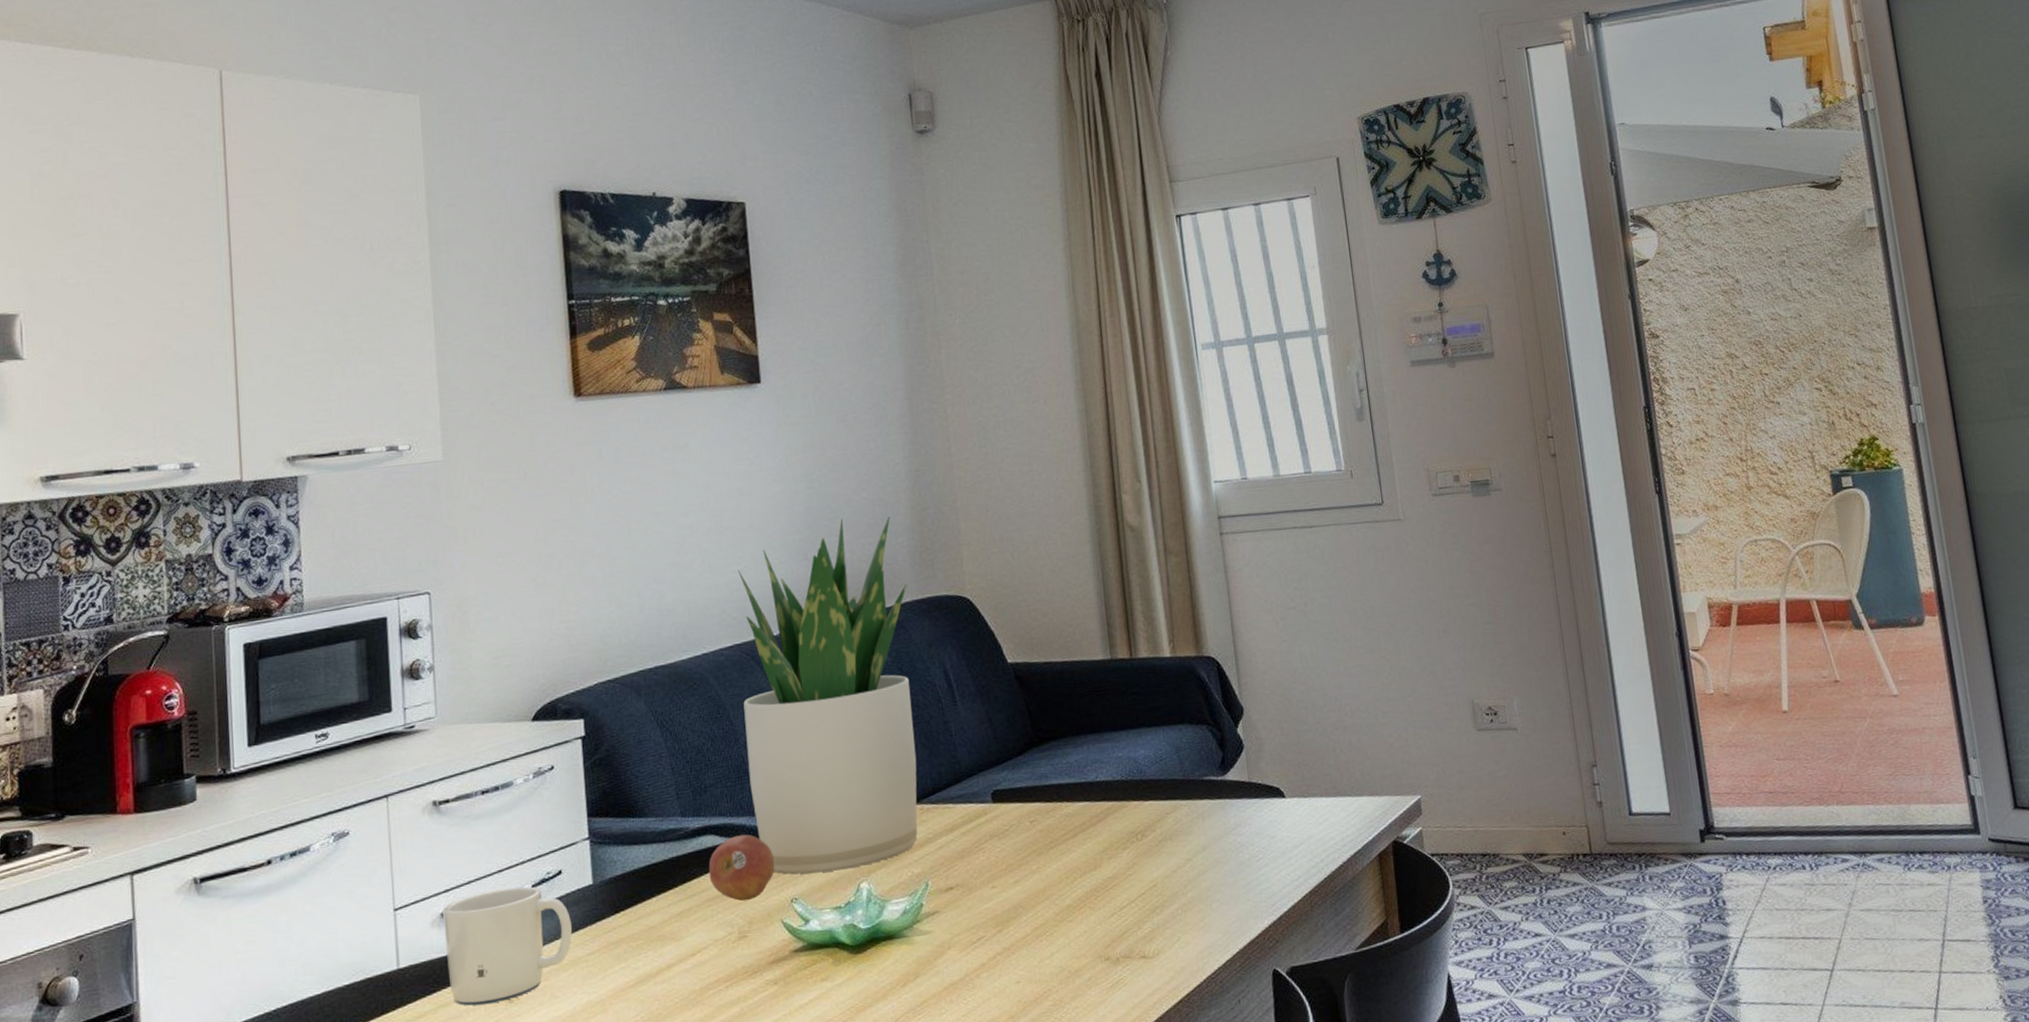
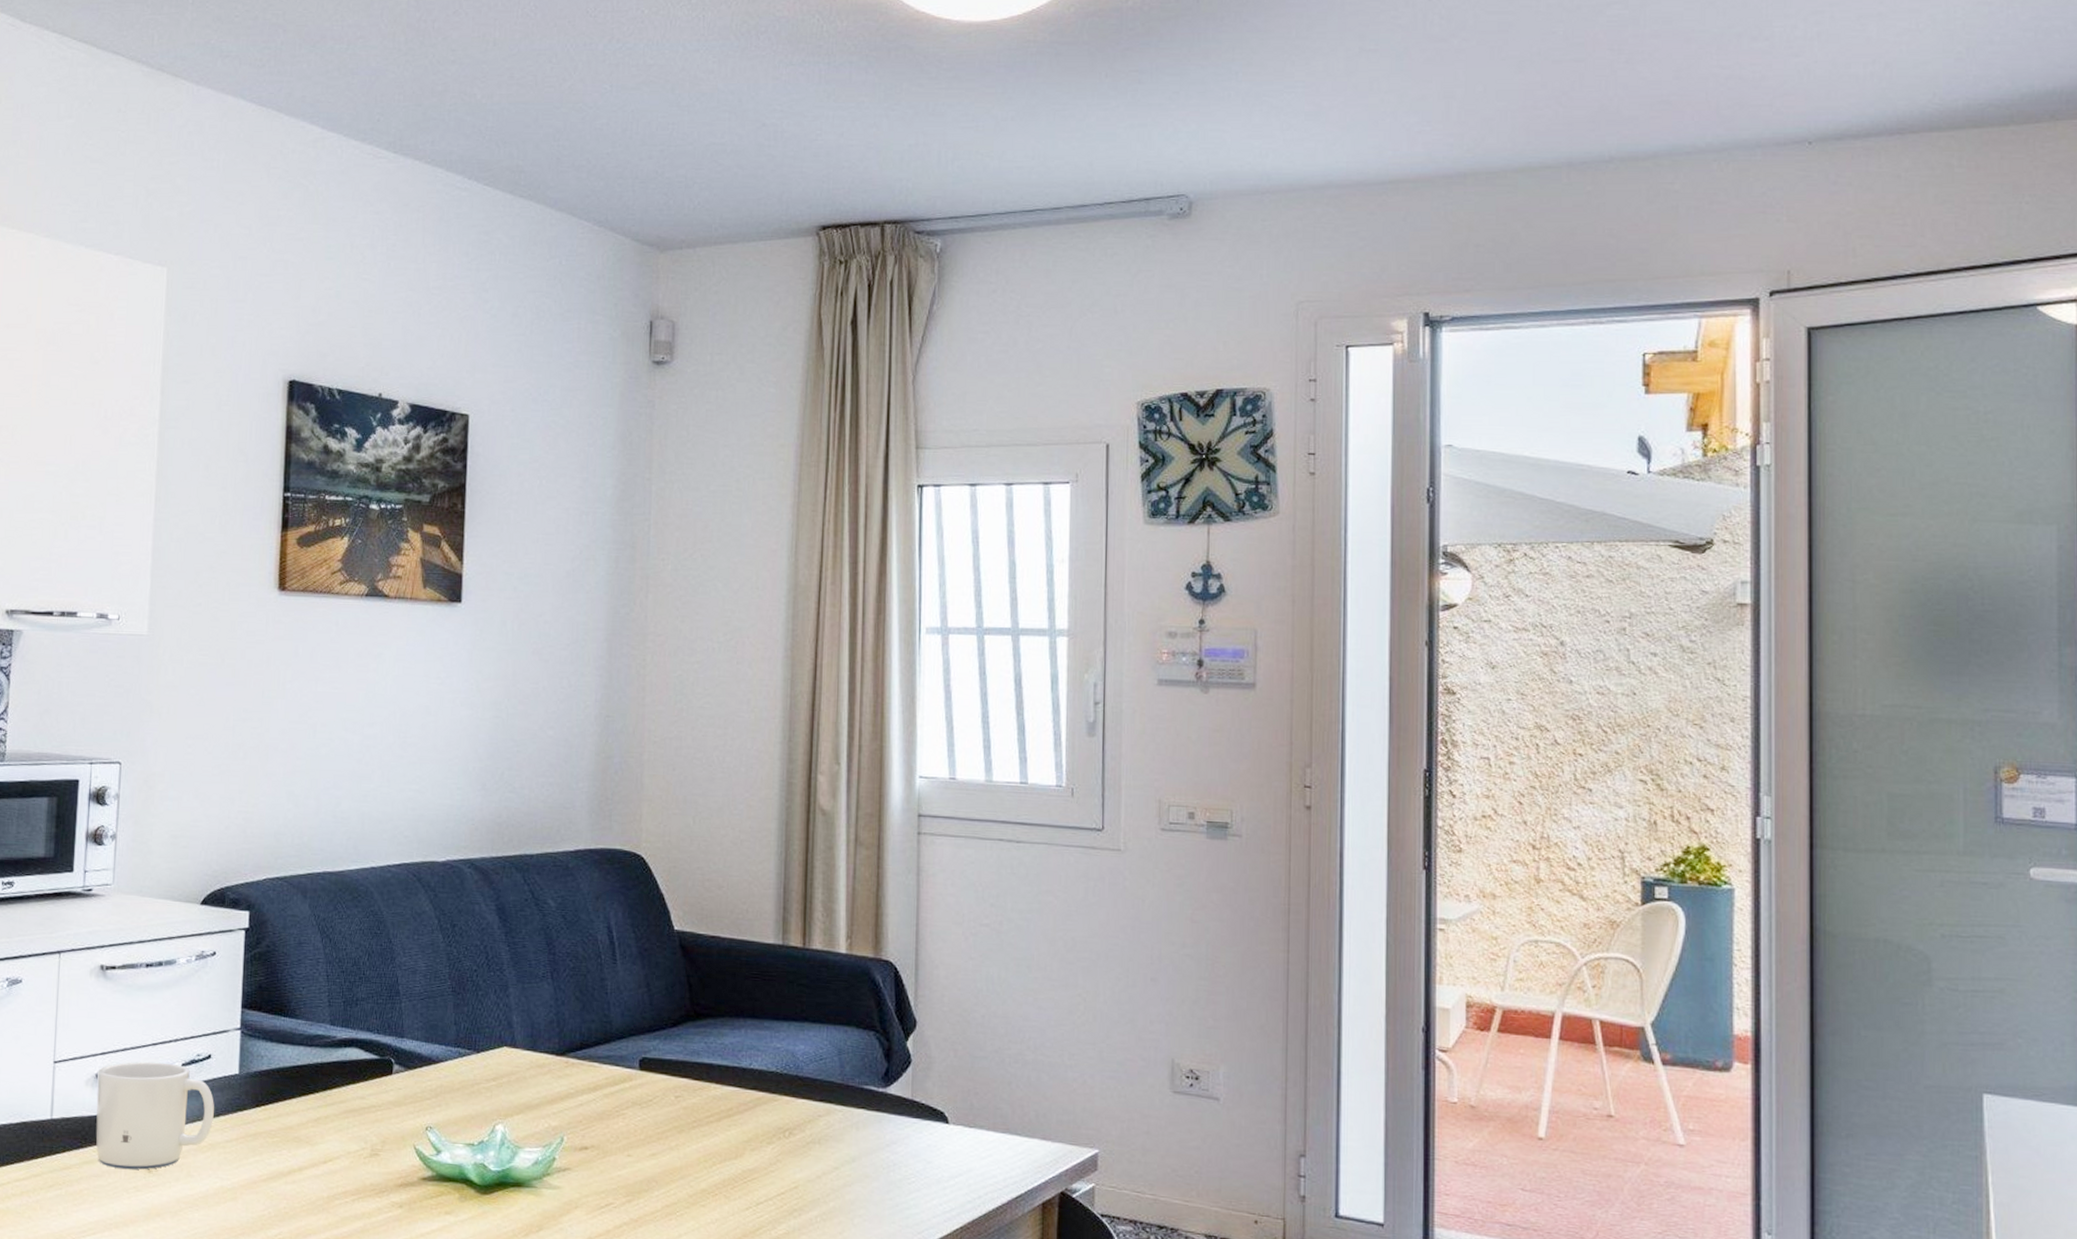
fruit: present [708,834,775,902] -> none [349,1053,415,1120]
planter: present [737,517,918,875] -> none [400,754,582,1108]

